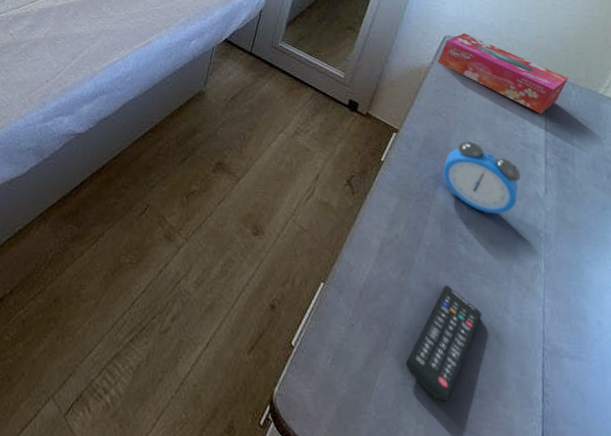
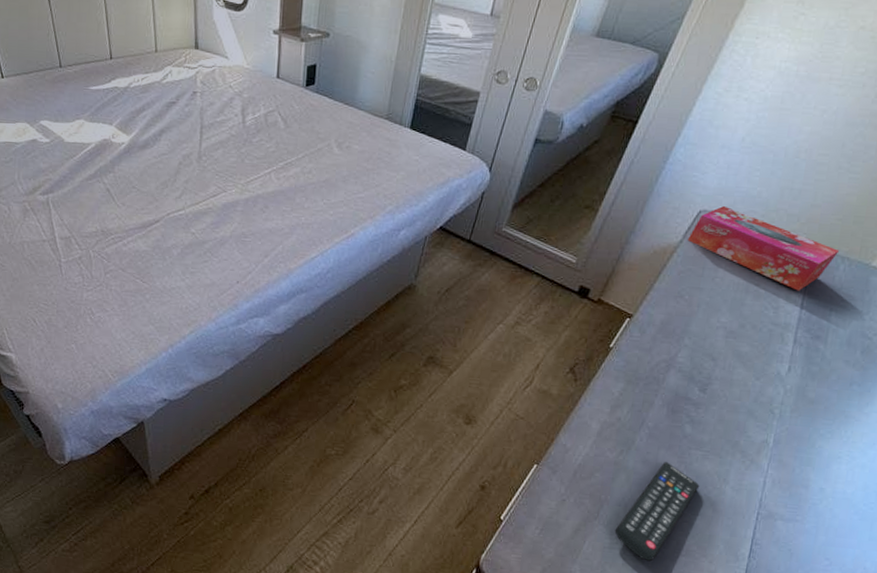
alarm clock: present [443,140,521,215] -> none [677,322,764,396]

